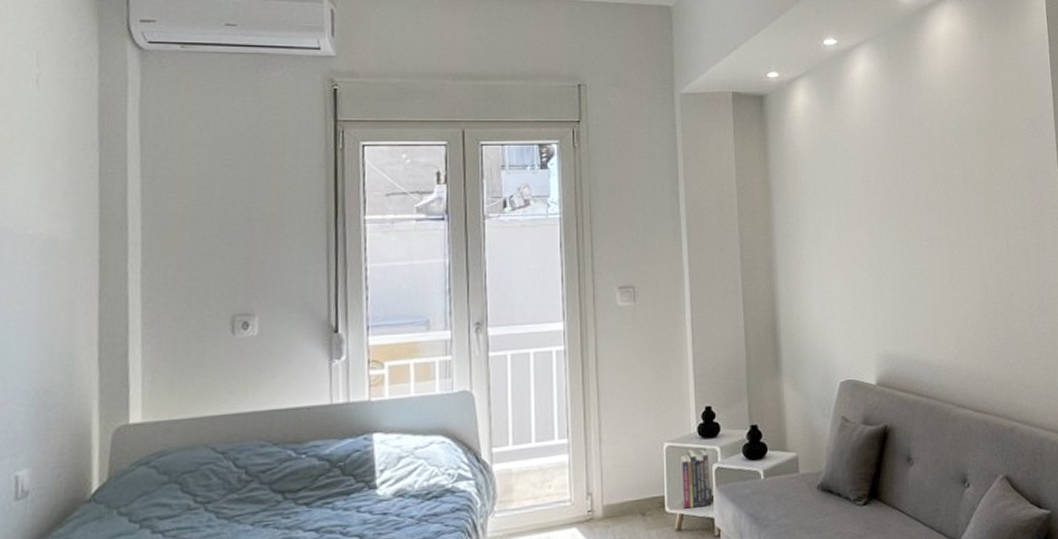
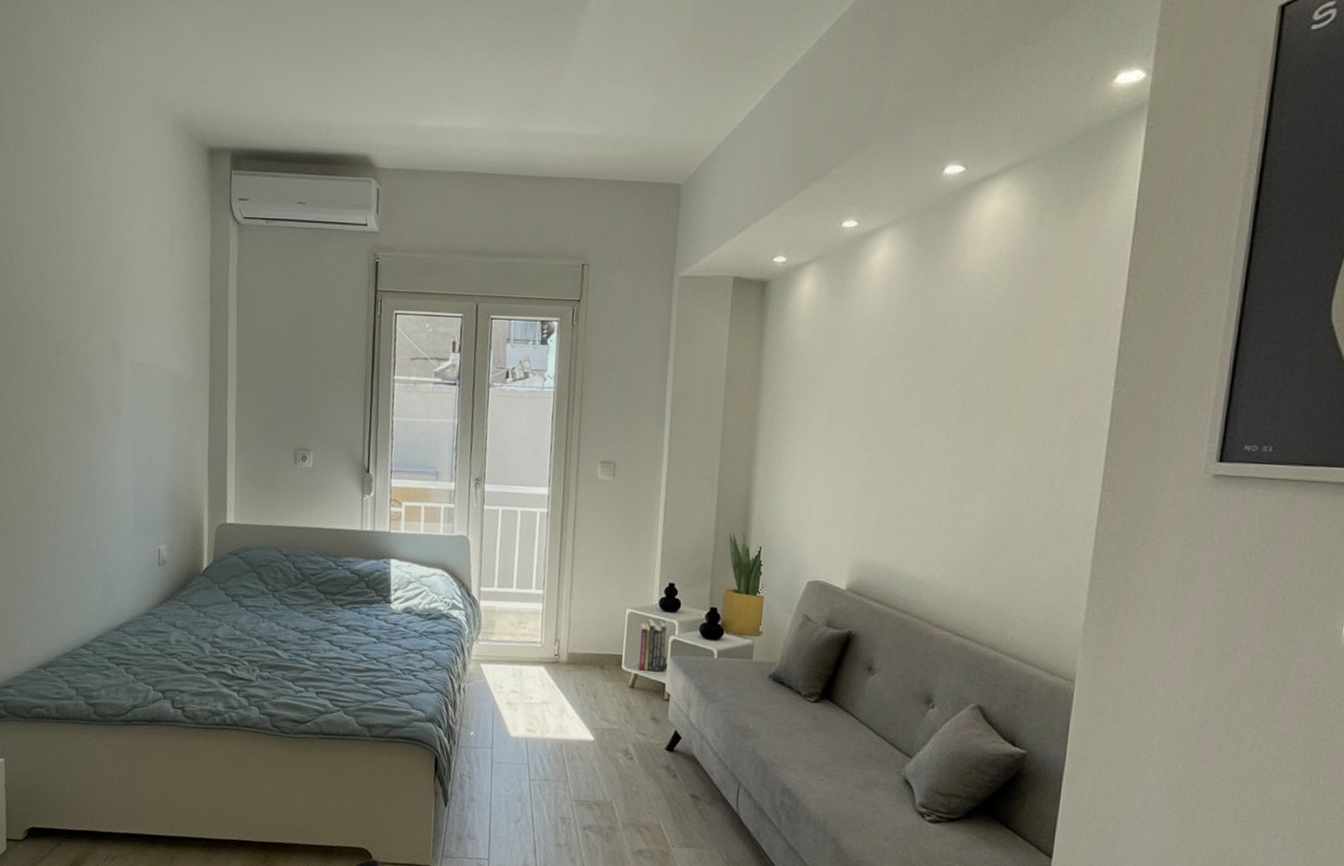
planter: none [759,341,806,451] -> present [720,531,767,638]

